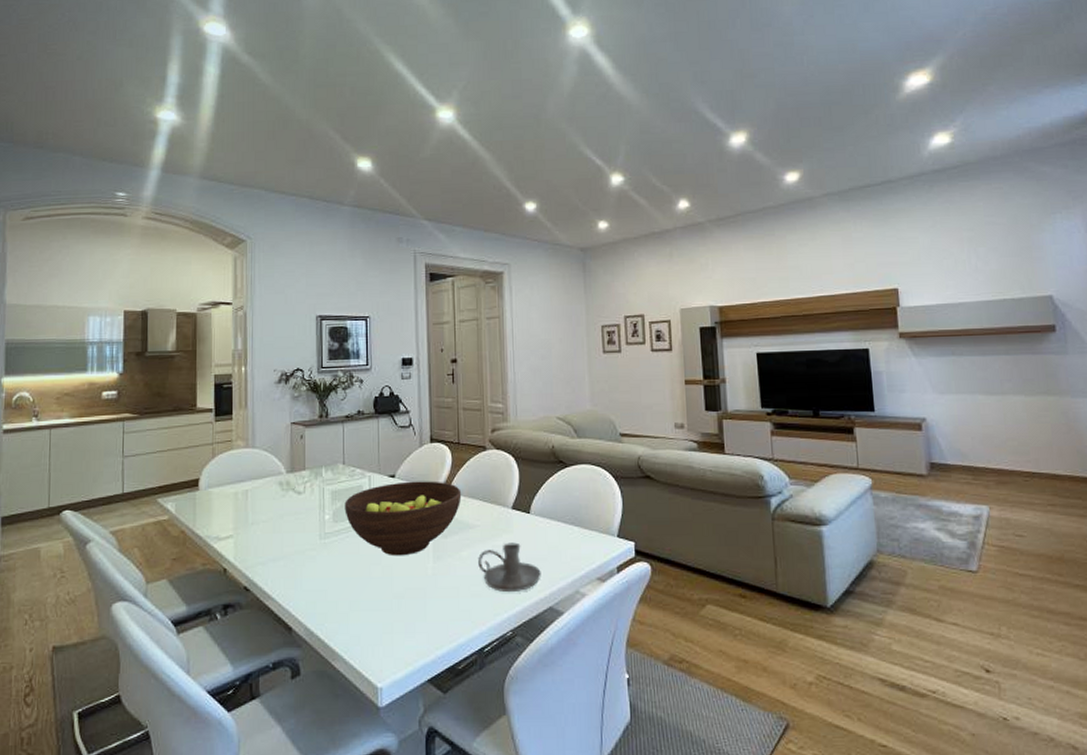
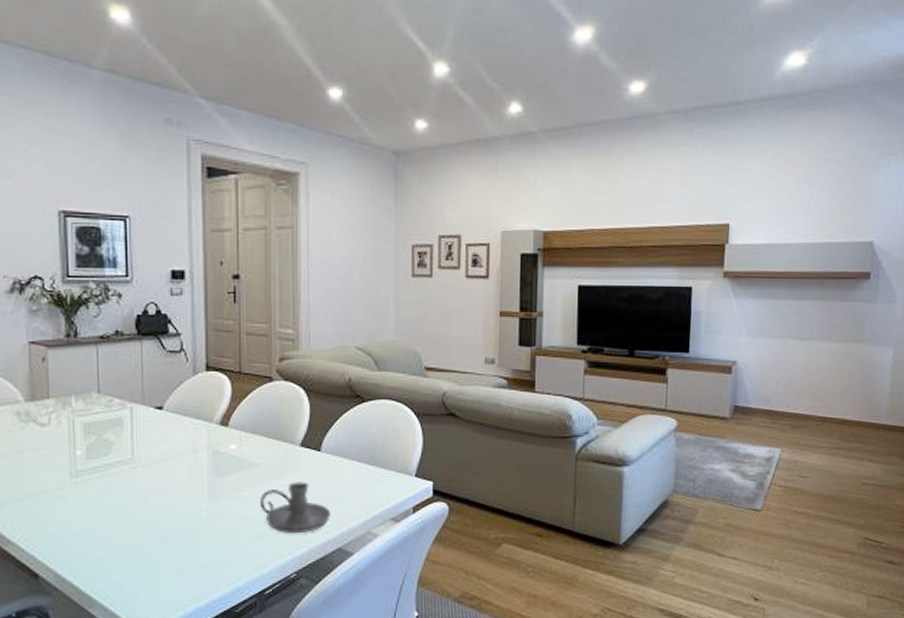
fruit bowl: present [344,481,462,556] -> none [100,414,243,497]

